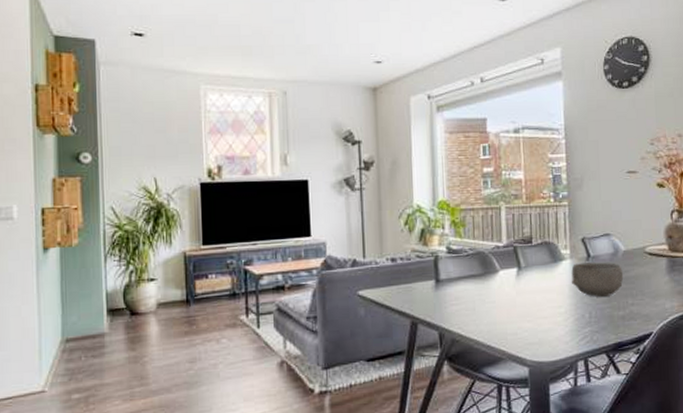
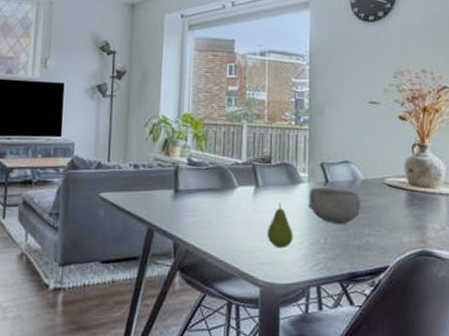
fruit: none [532,282,559,327] -> present [267,203,293,249]

